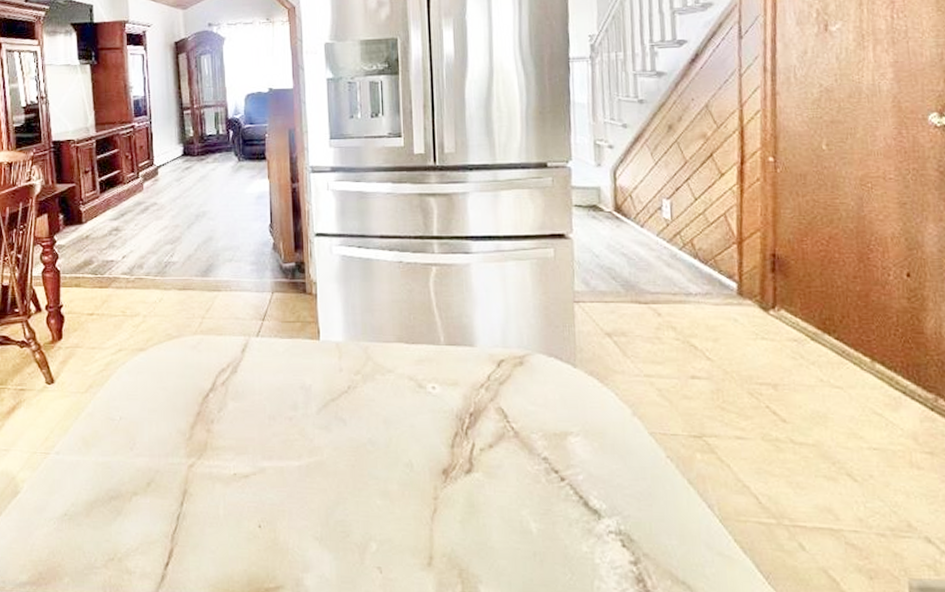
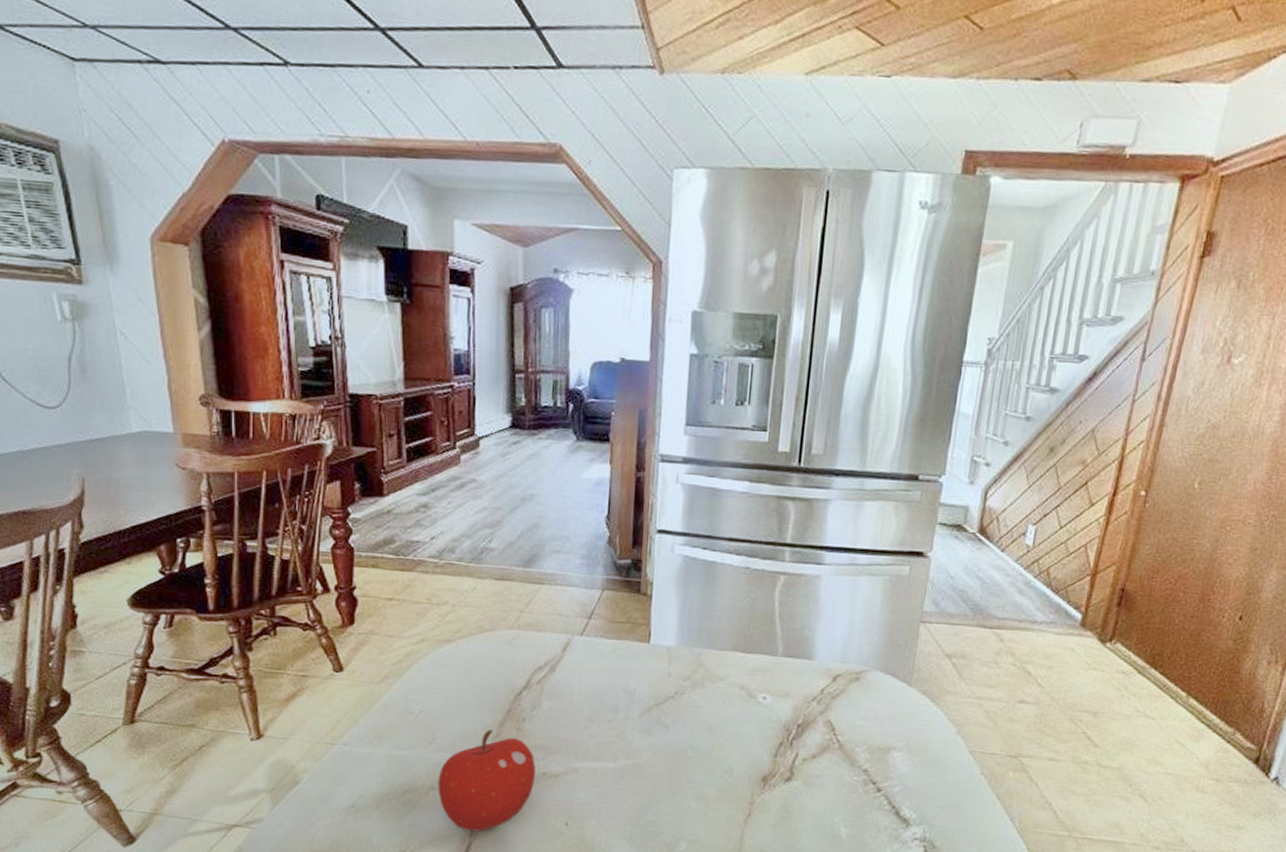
fruit: none [139,432,227,537] -> present [438,729,536,832]

